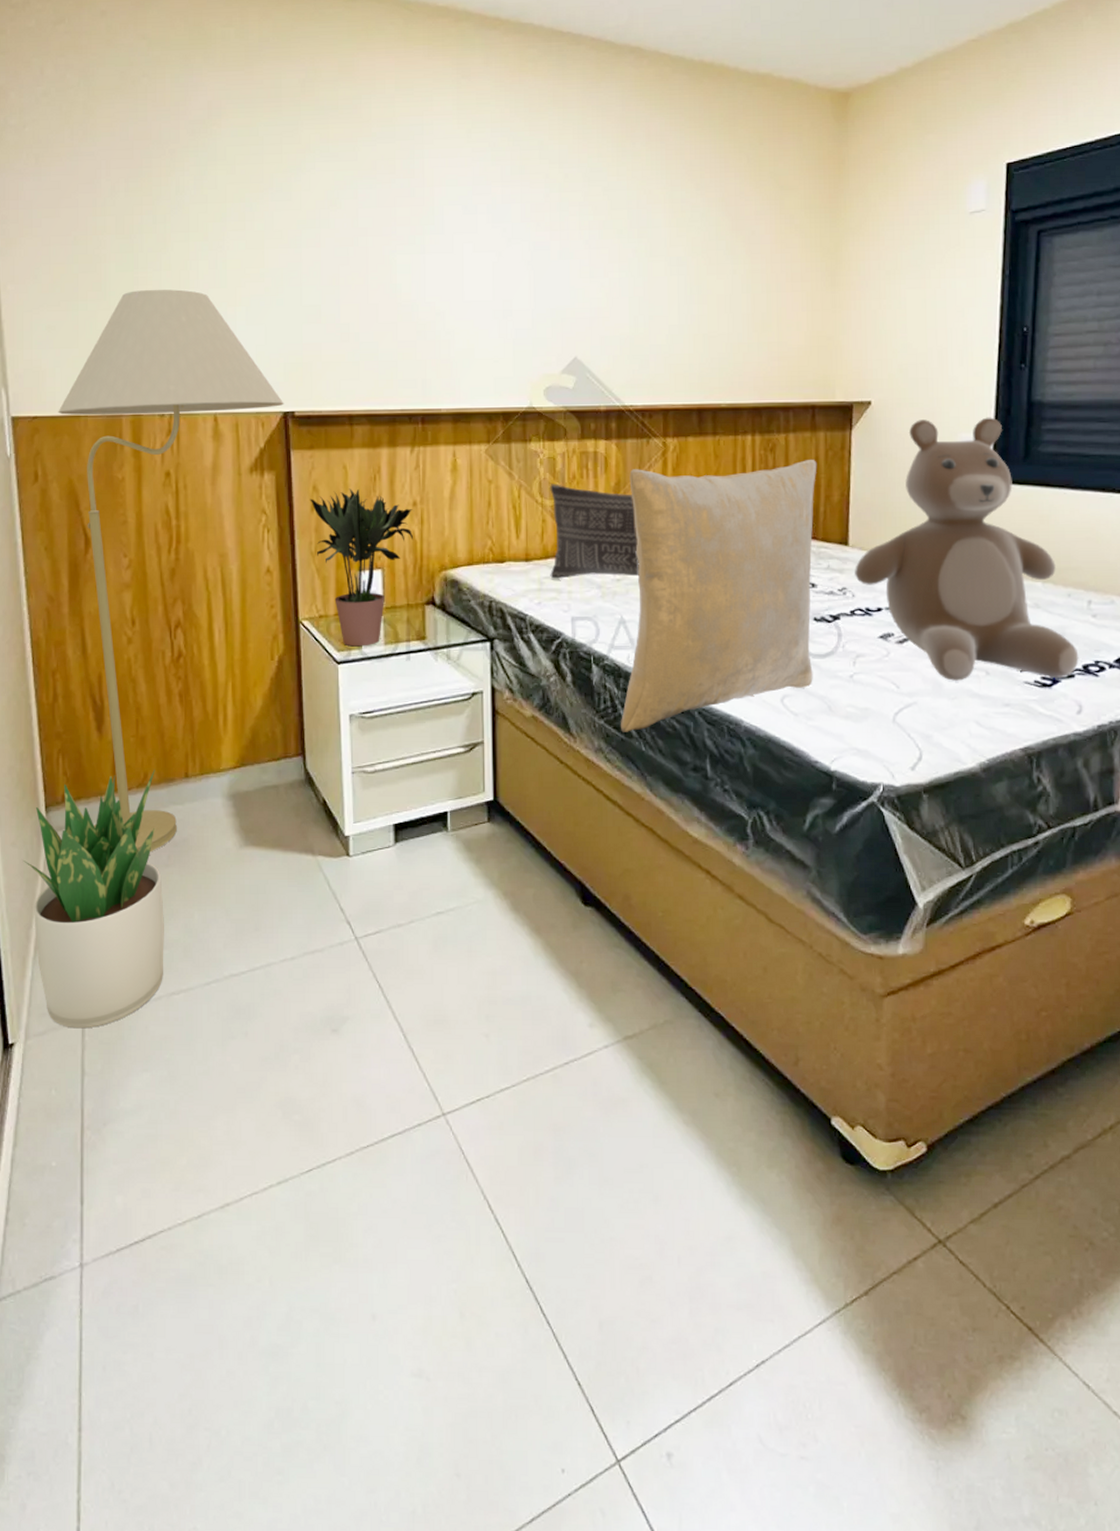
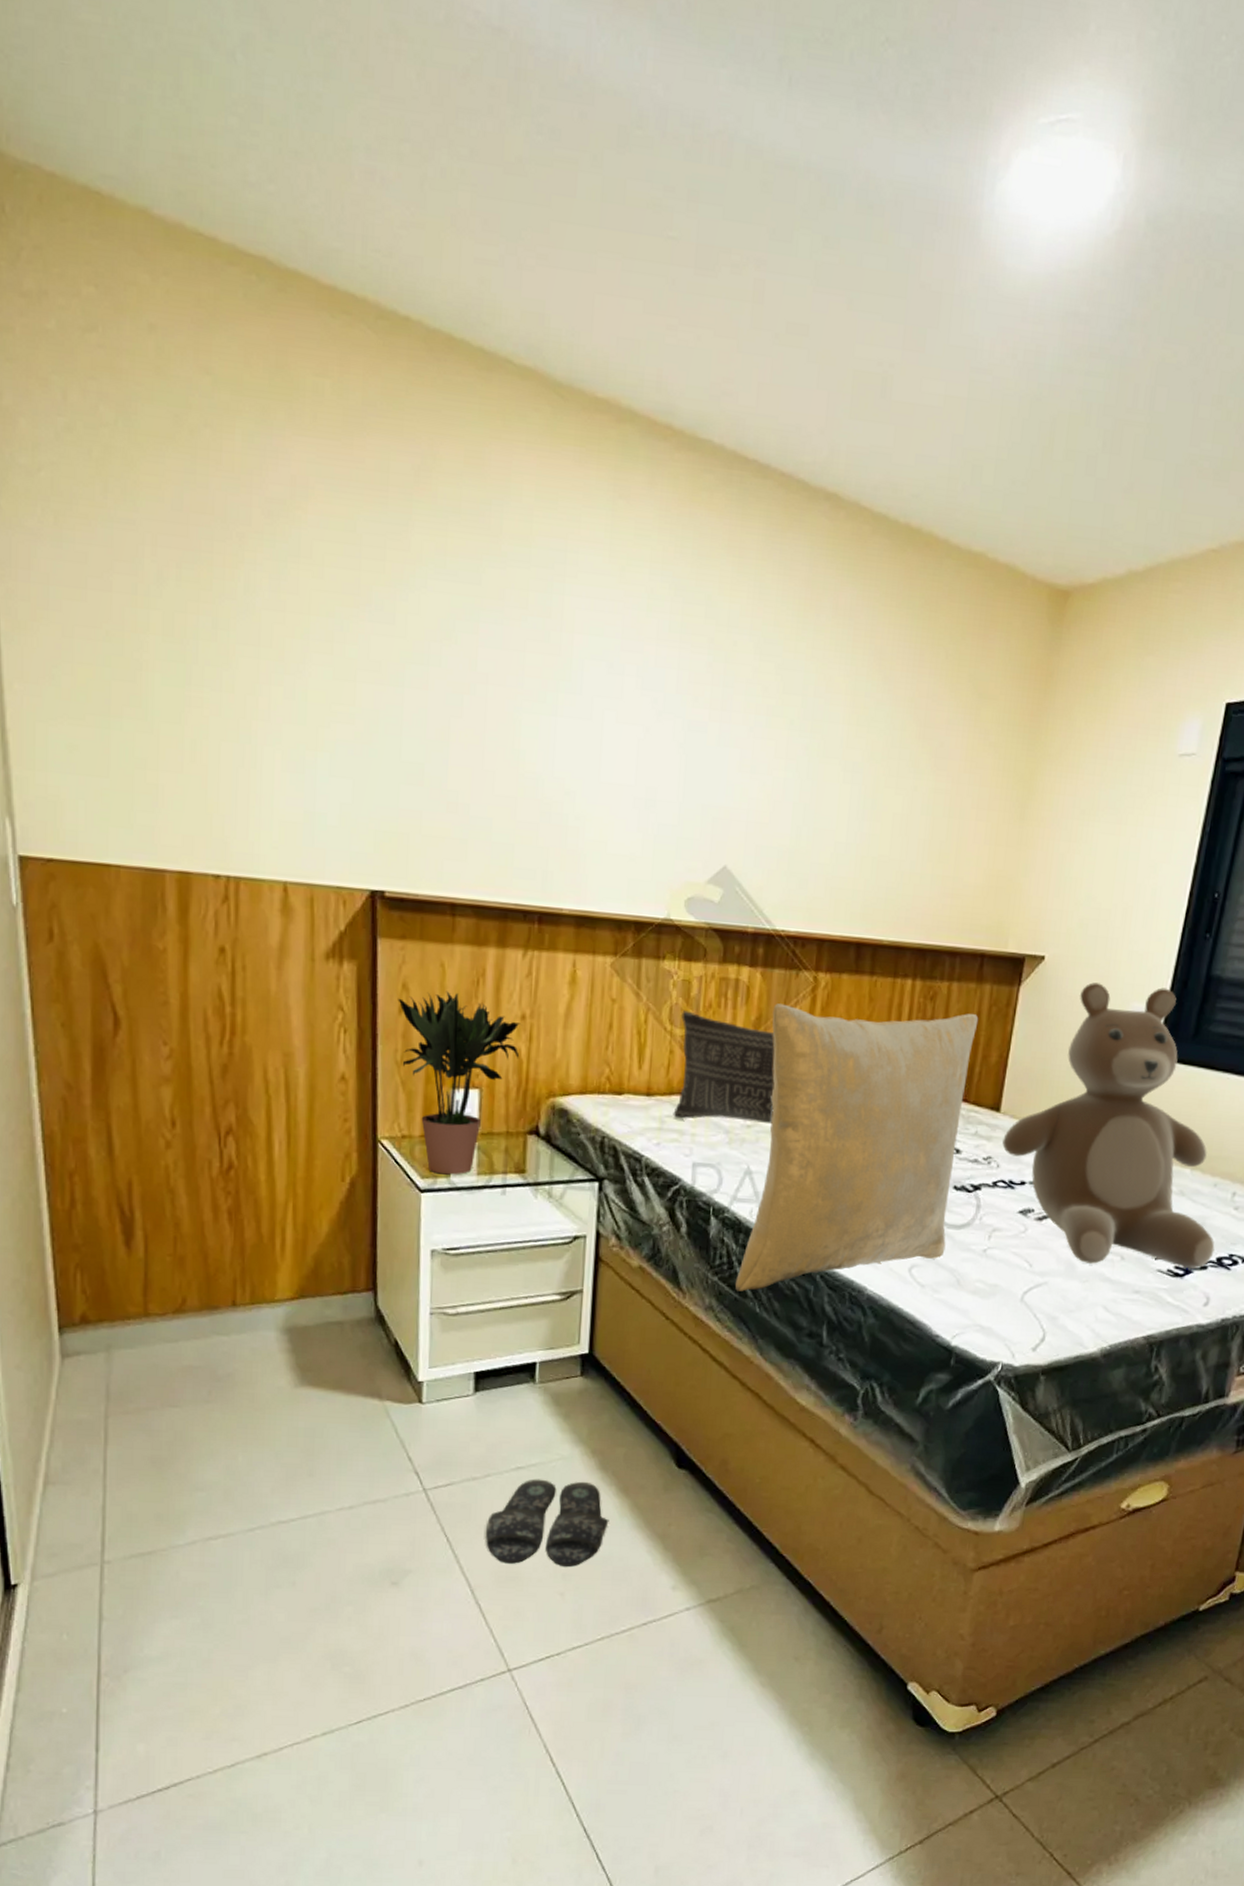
planter: present [23,769,164,1029] -> none [30,1294,202,1572]
floor lamp: present [58,289,284,852] -> none [81,713,372,1386]
slippers: none [413,923,525,1008] -> present [485,1479,609,1567]

